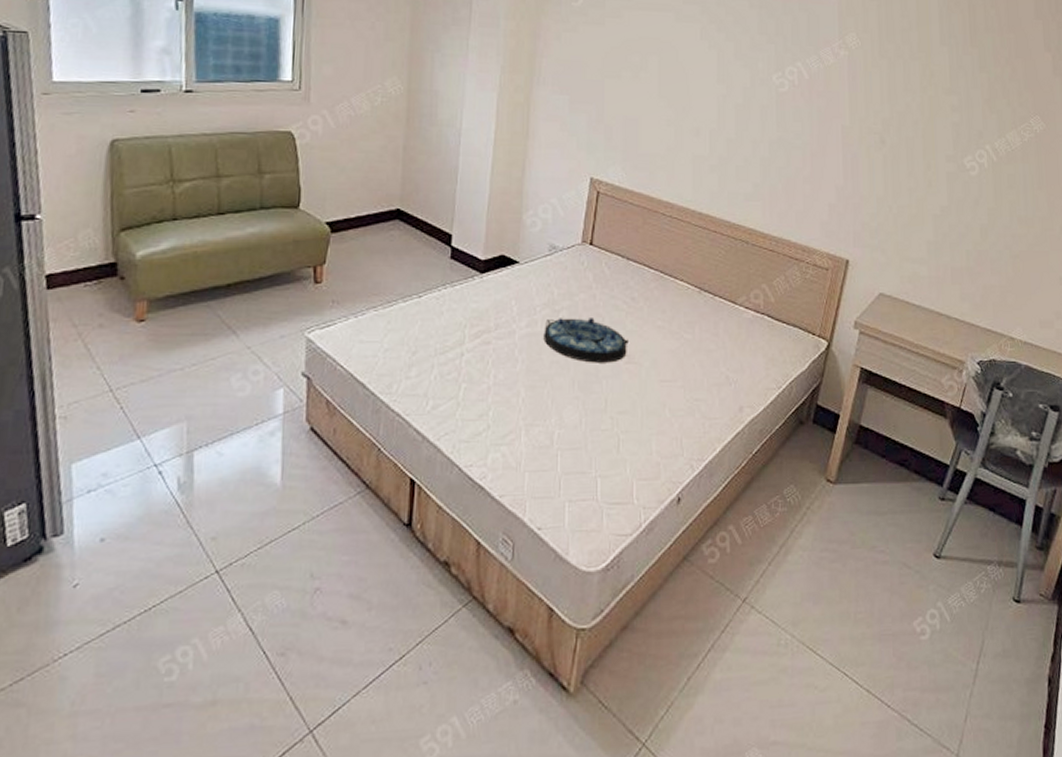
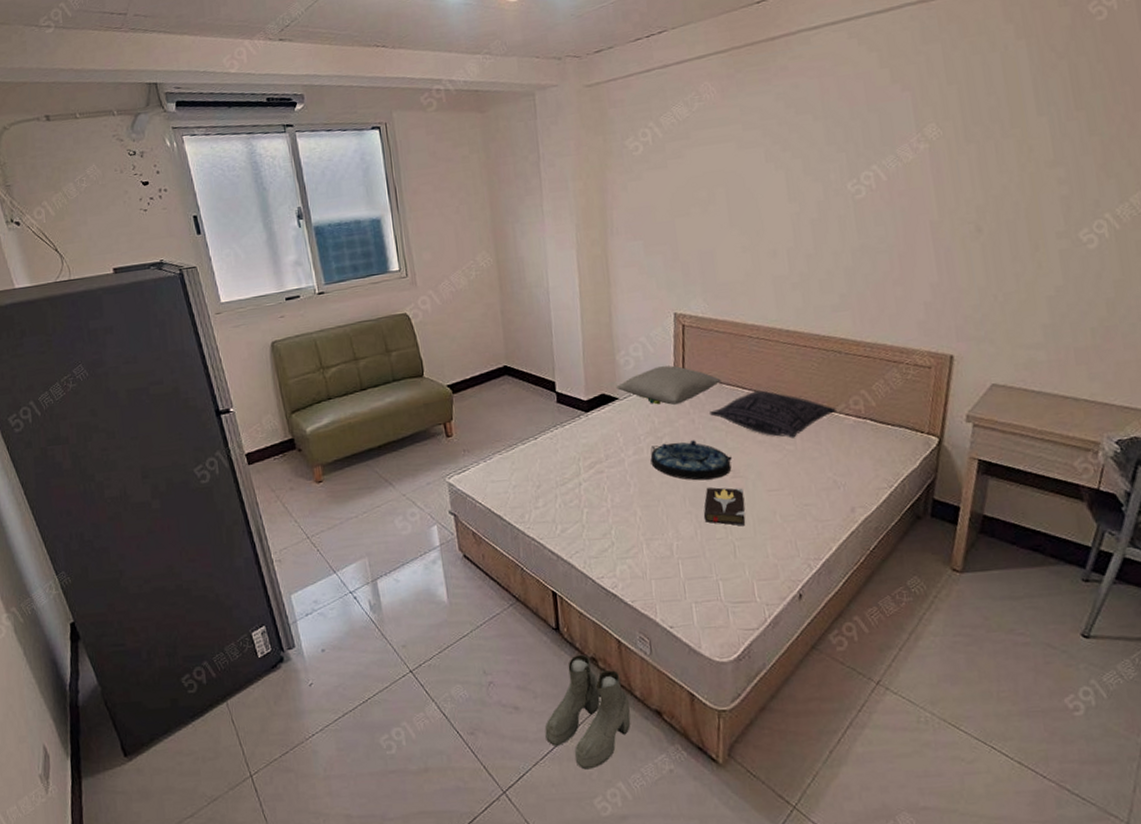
boots: none [374,557,480,701] -> present [544,654,631,770]
pillow: none [518,233,629,276] -> present [616,365,721,405]
hardback book: none [591,372,636,418] -> present [703,487,745,526]
pillow: none [613,272,737,327] -> present [710,390,836,438]

